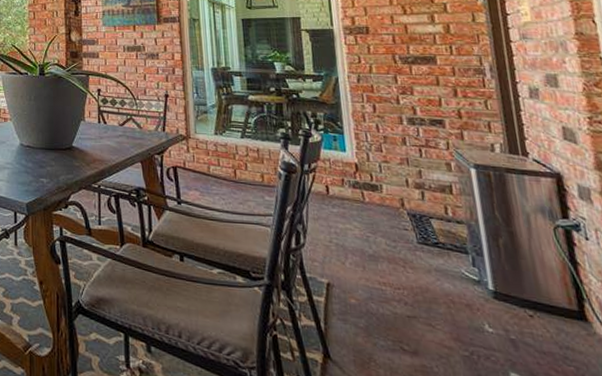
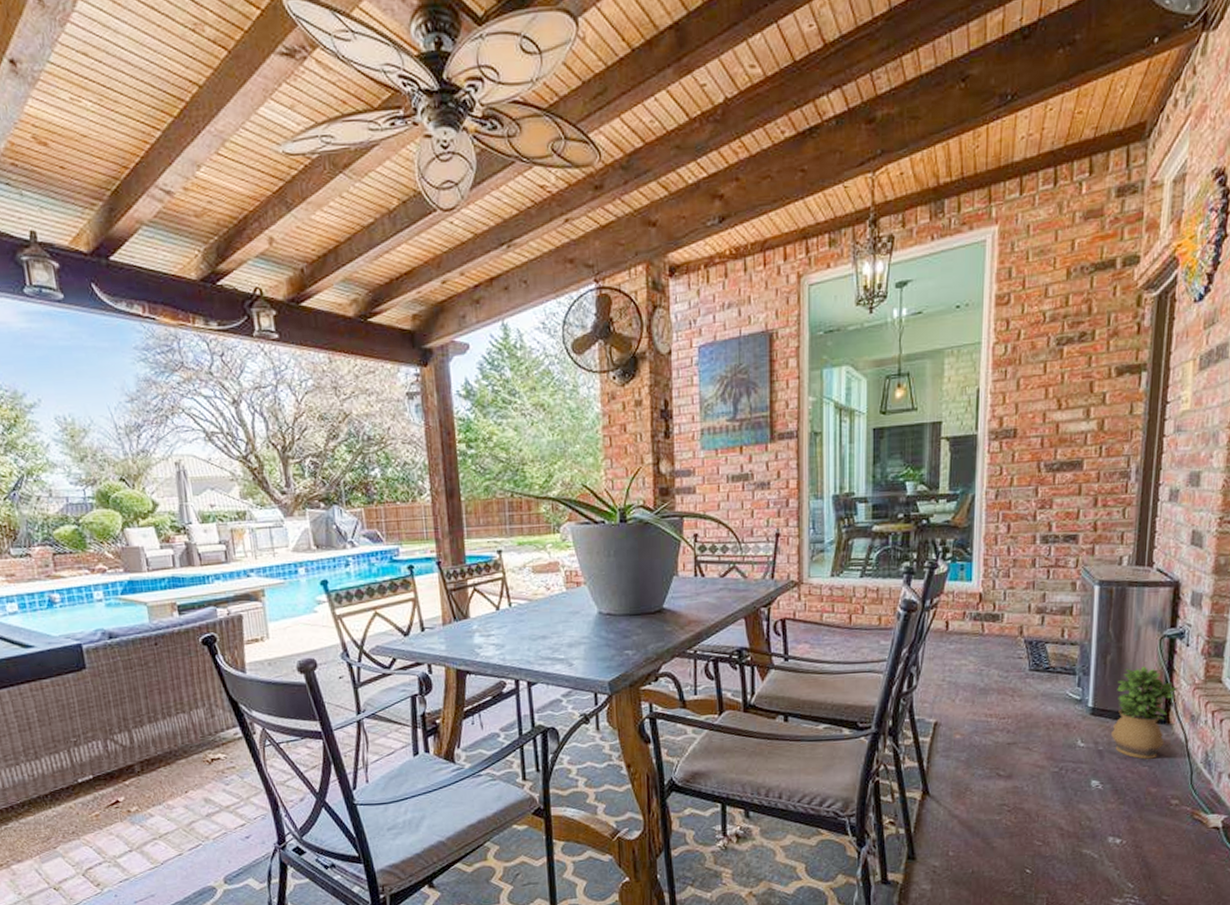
potted plant: none [516,254,588,359] -> present [1110,666,1179,759]

